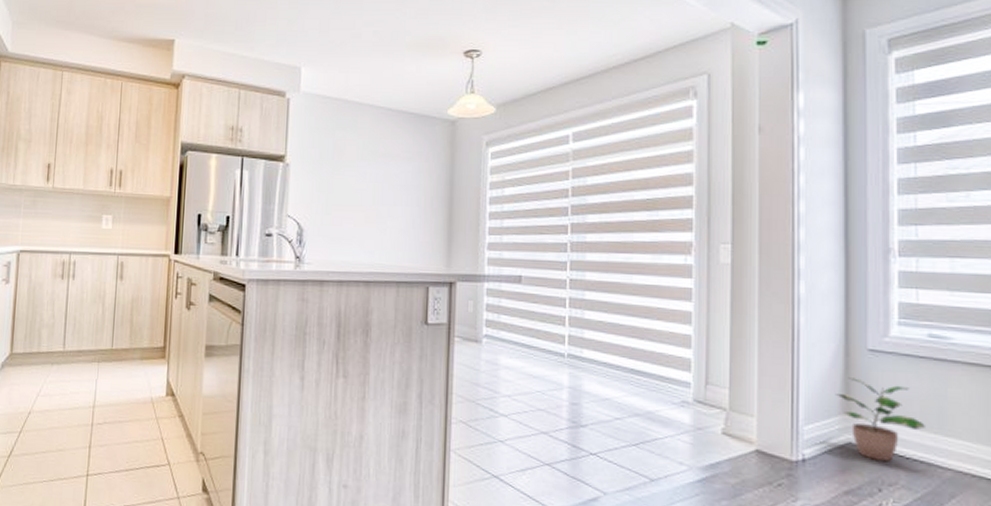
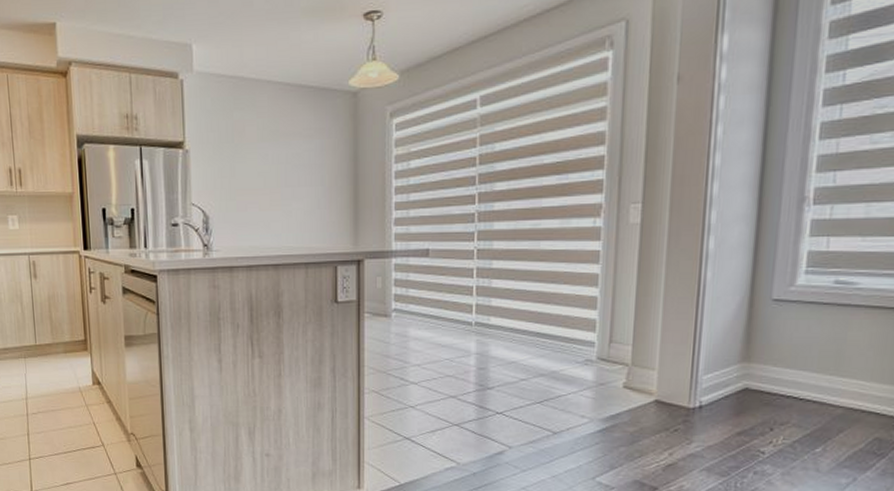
potted plant: present [835,377,925,461] -> none [735,328,822,403]

